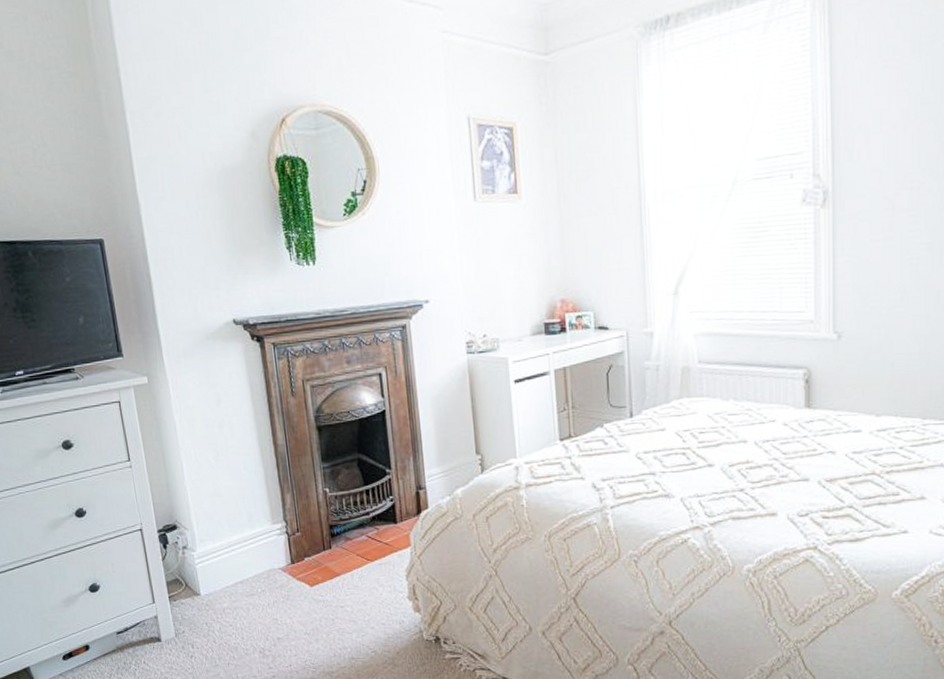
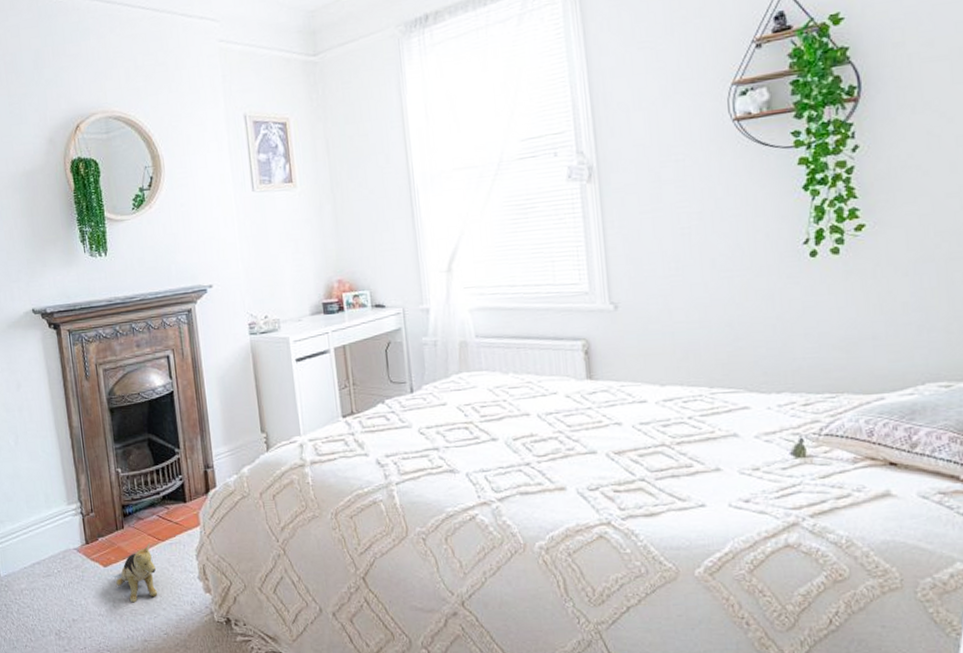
plush toy: none [323,562,366,622] -> present [116,542,158,603]

